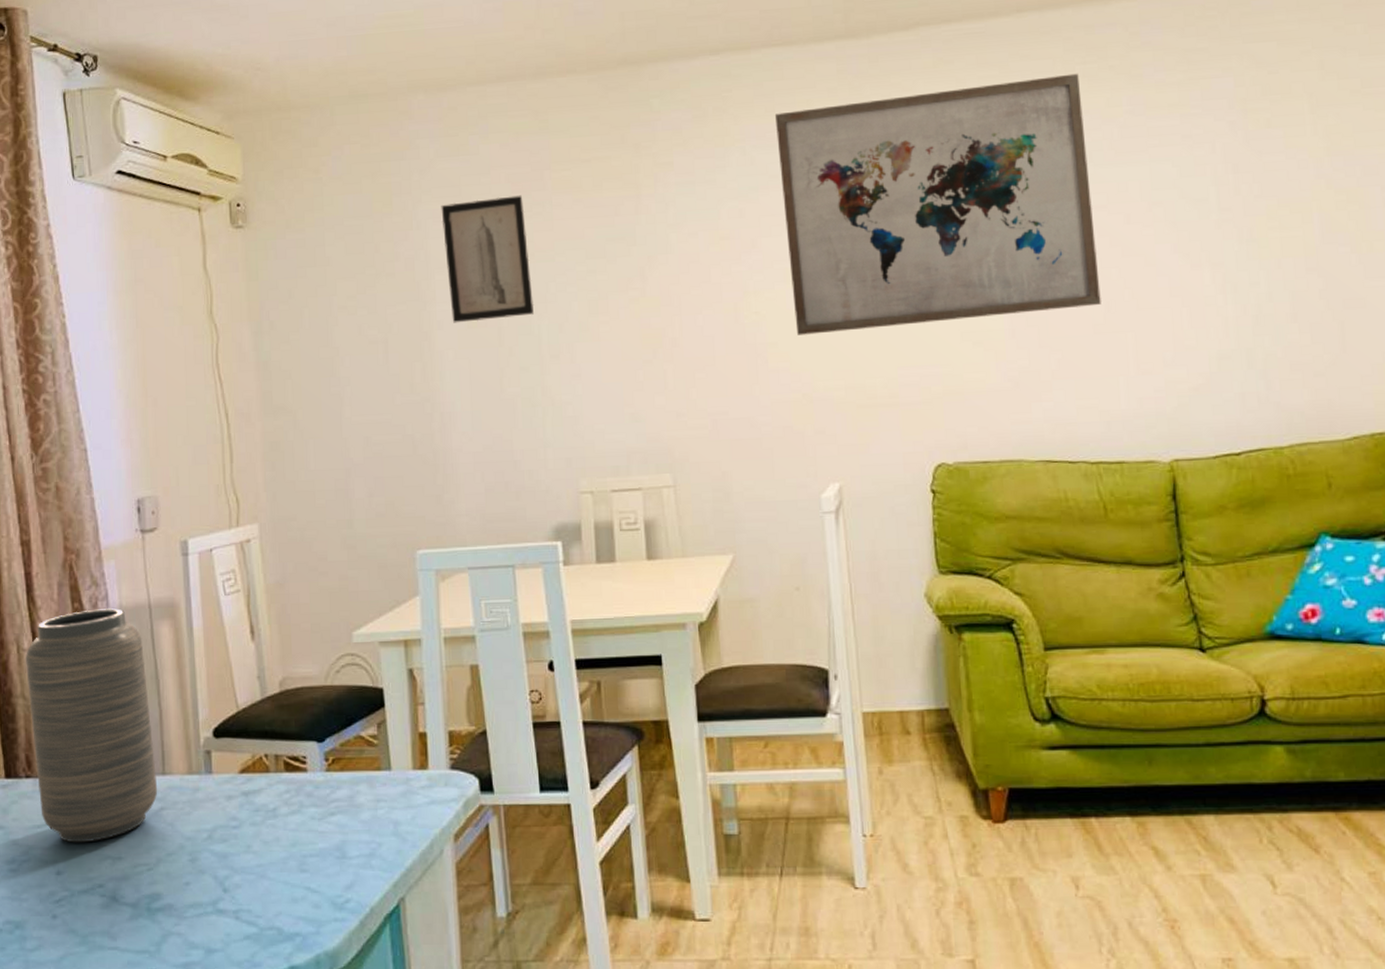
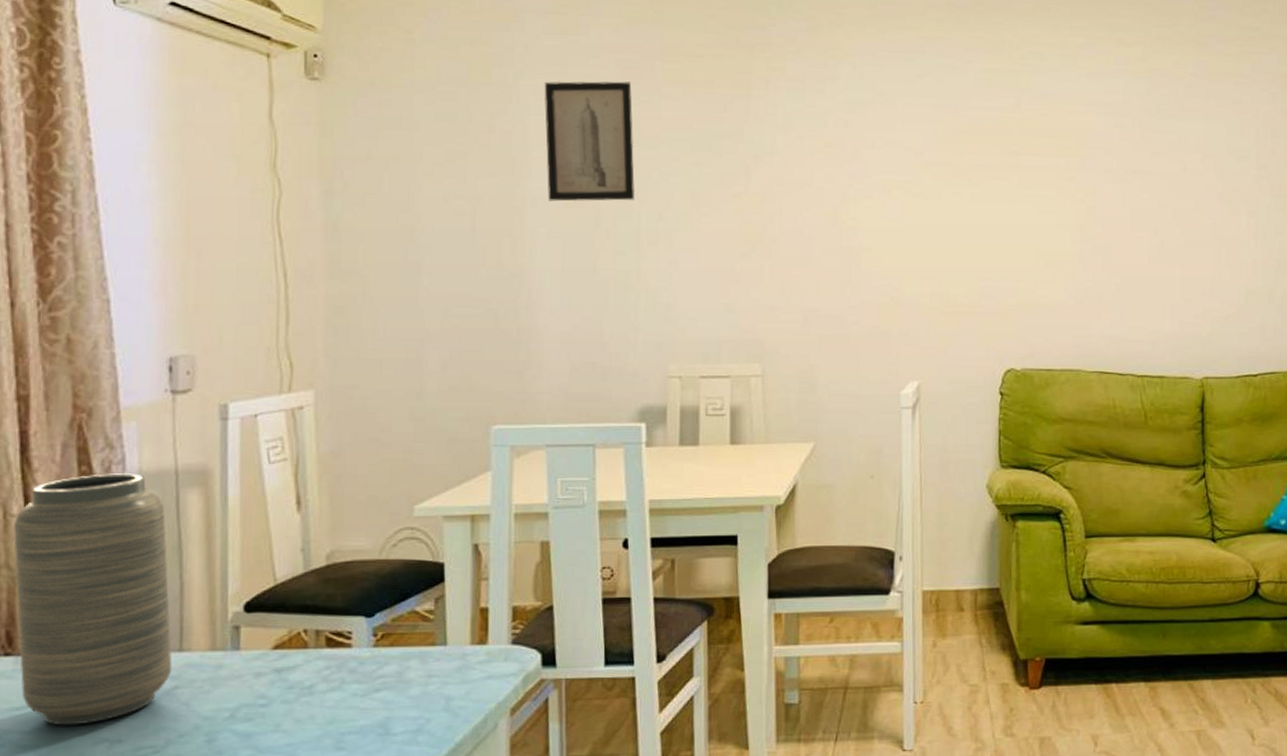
wall art: present [774,73,1101,335] -> none [885,34,1157,244]

